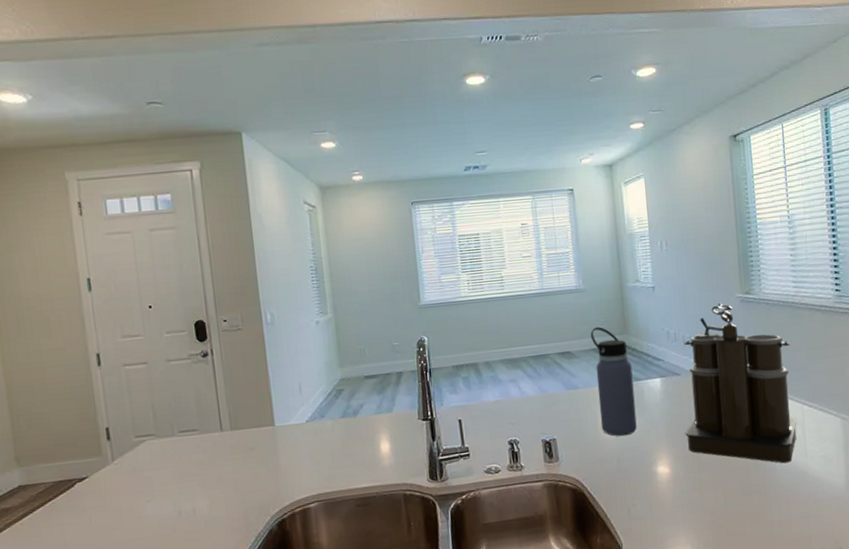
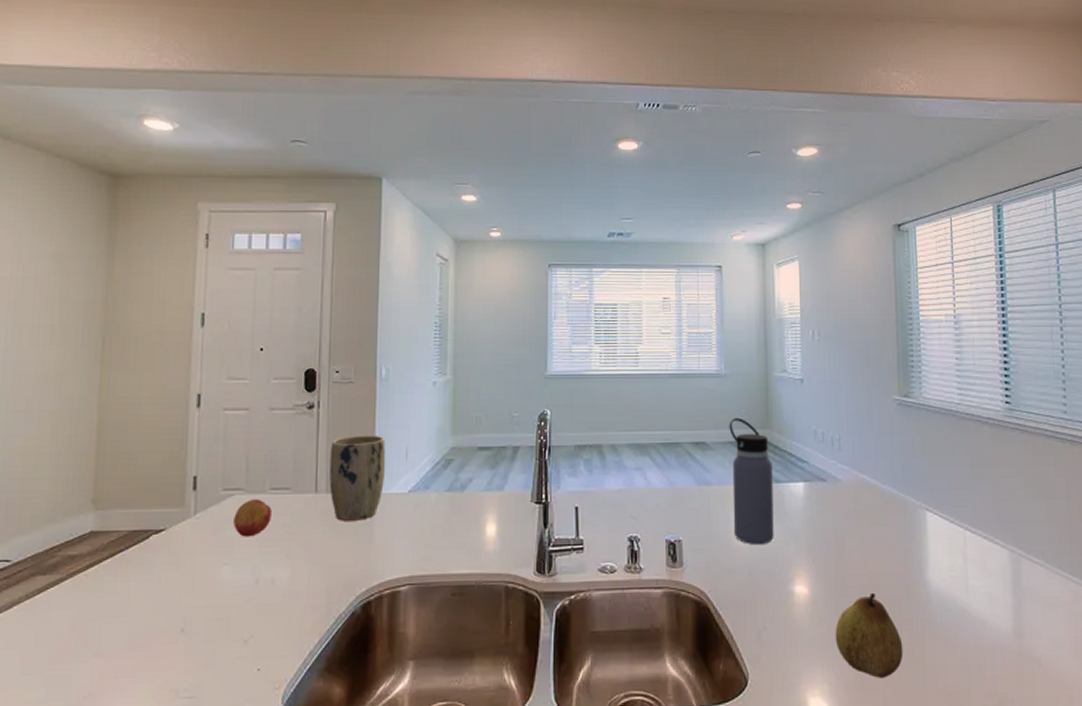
fruit: none [149,441,184,477] -> present [233,498,272,537]
plant pot: none [229,374,283,454] -> present [329,435,386,521]
coffee maker: present [684,302,797,464] -> none [828,403,958,597]
fruit: none [694,465,754,536] -> present [835,592,903,678]

